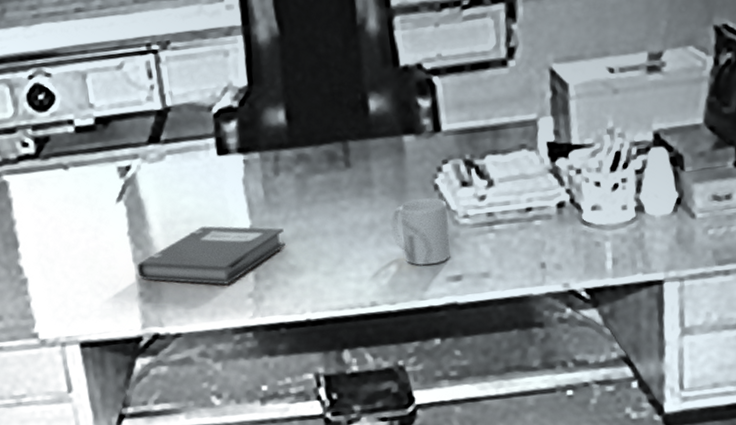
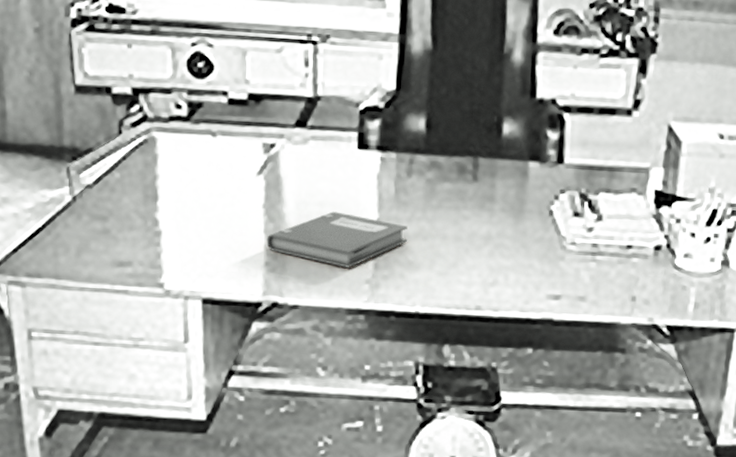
mug: present [389,197,450,266] -> none [504,219,558,282]

